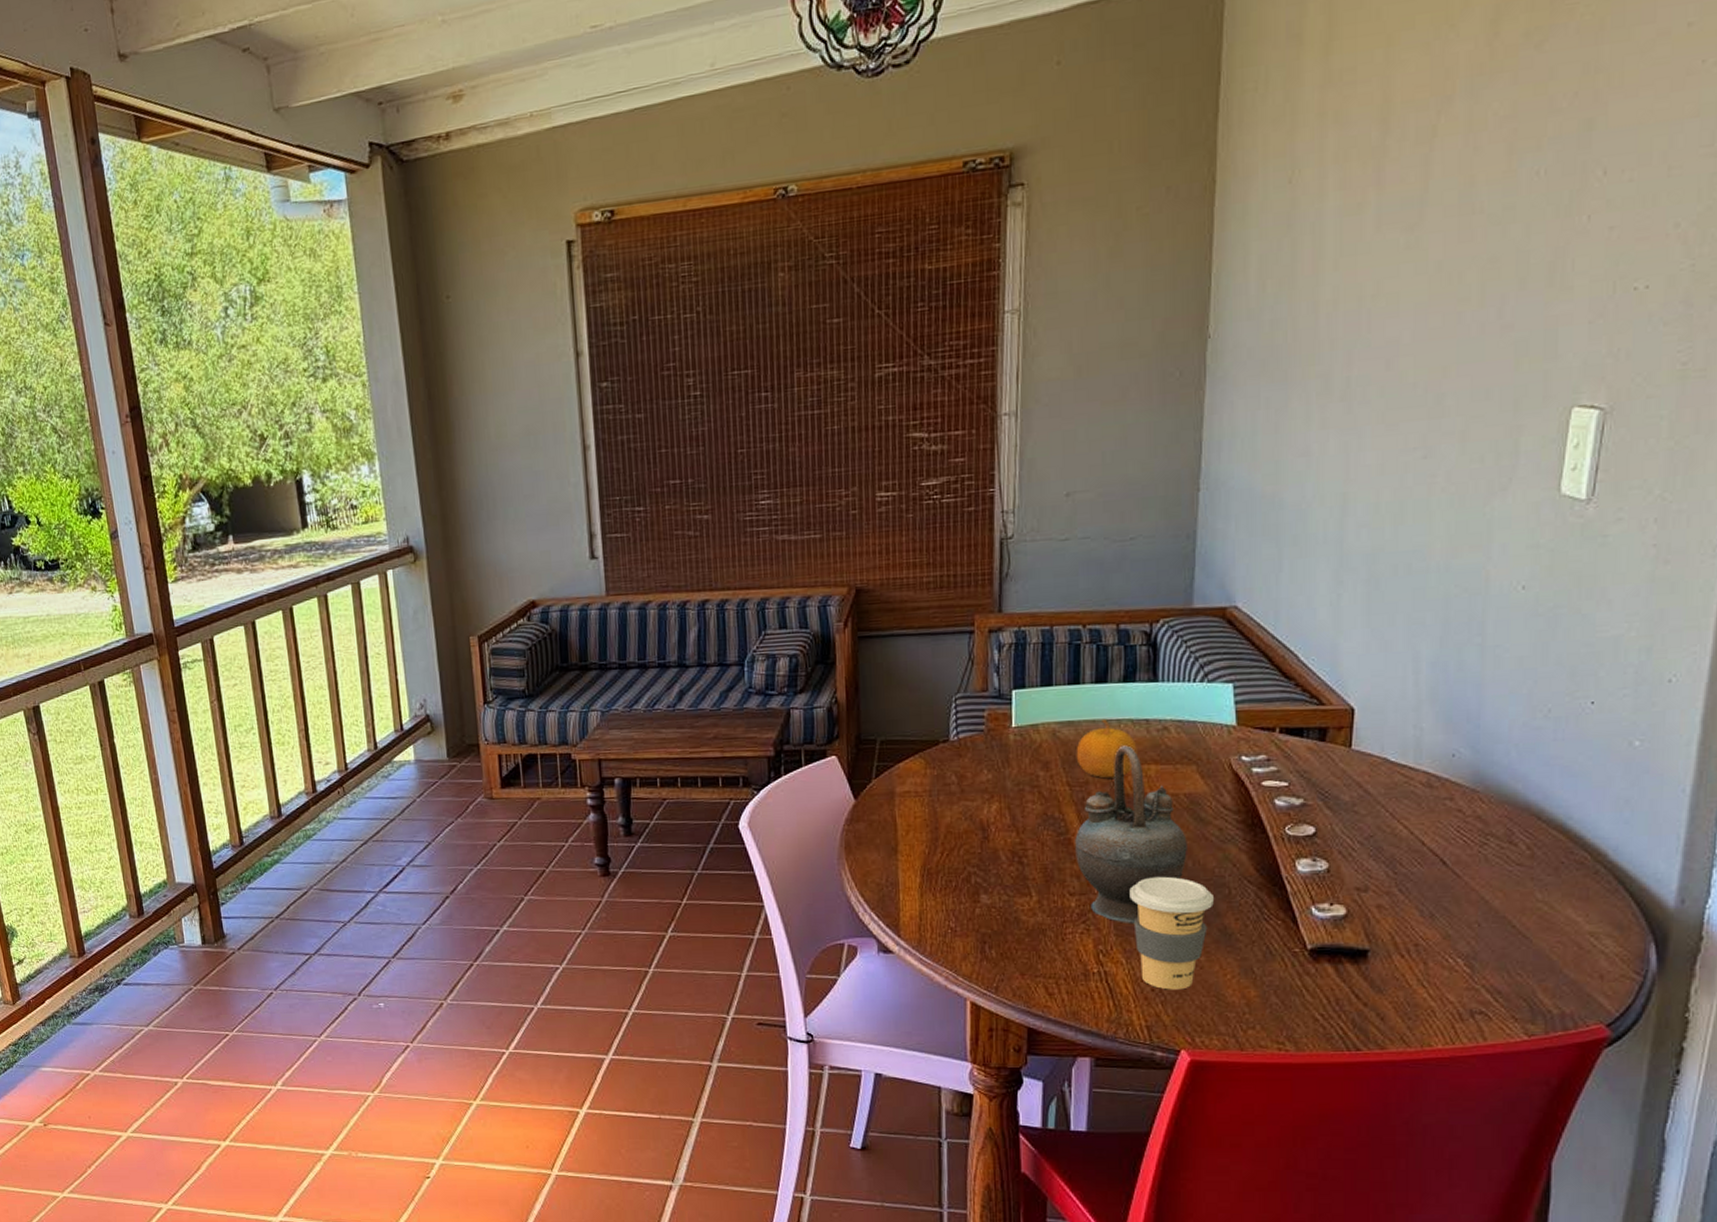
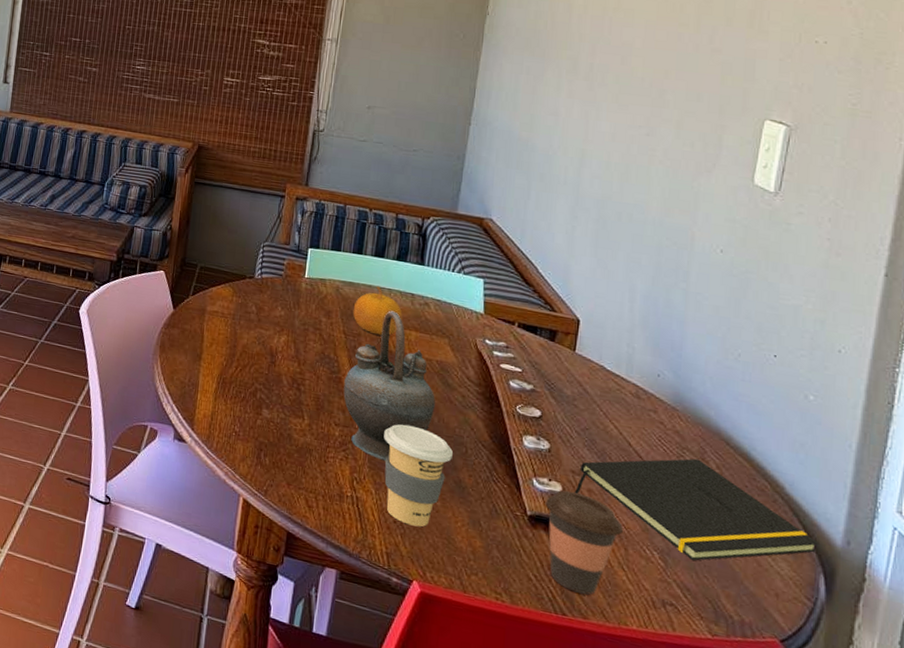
coffee cup: none [1327,911,1420,1023] -> present [545,490,623,595]
notepad: none [1362,843,1649,959] -> present [575,458,819,561]

